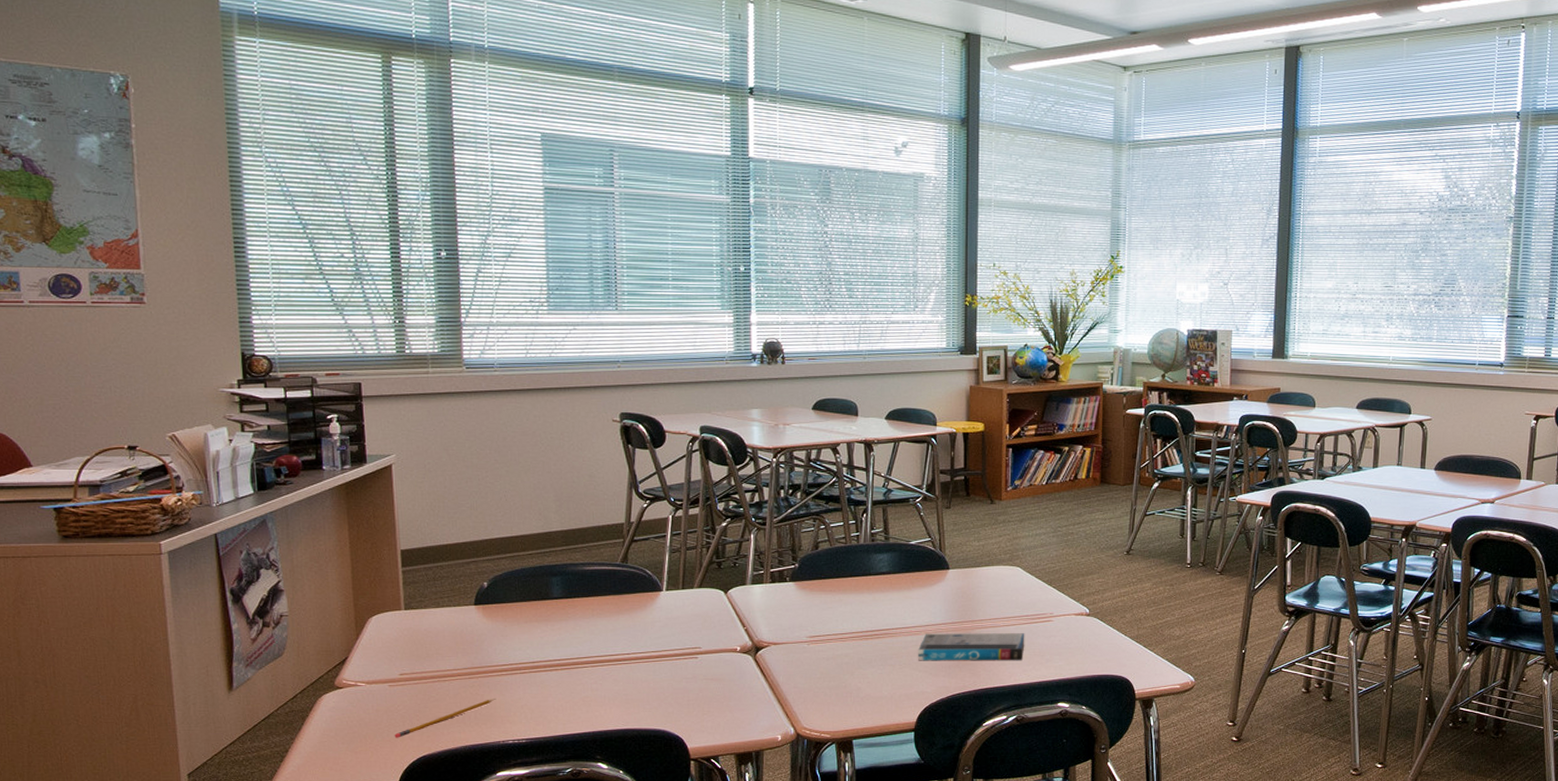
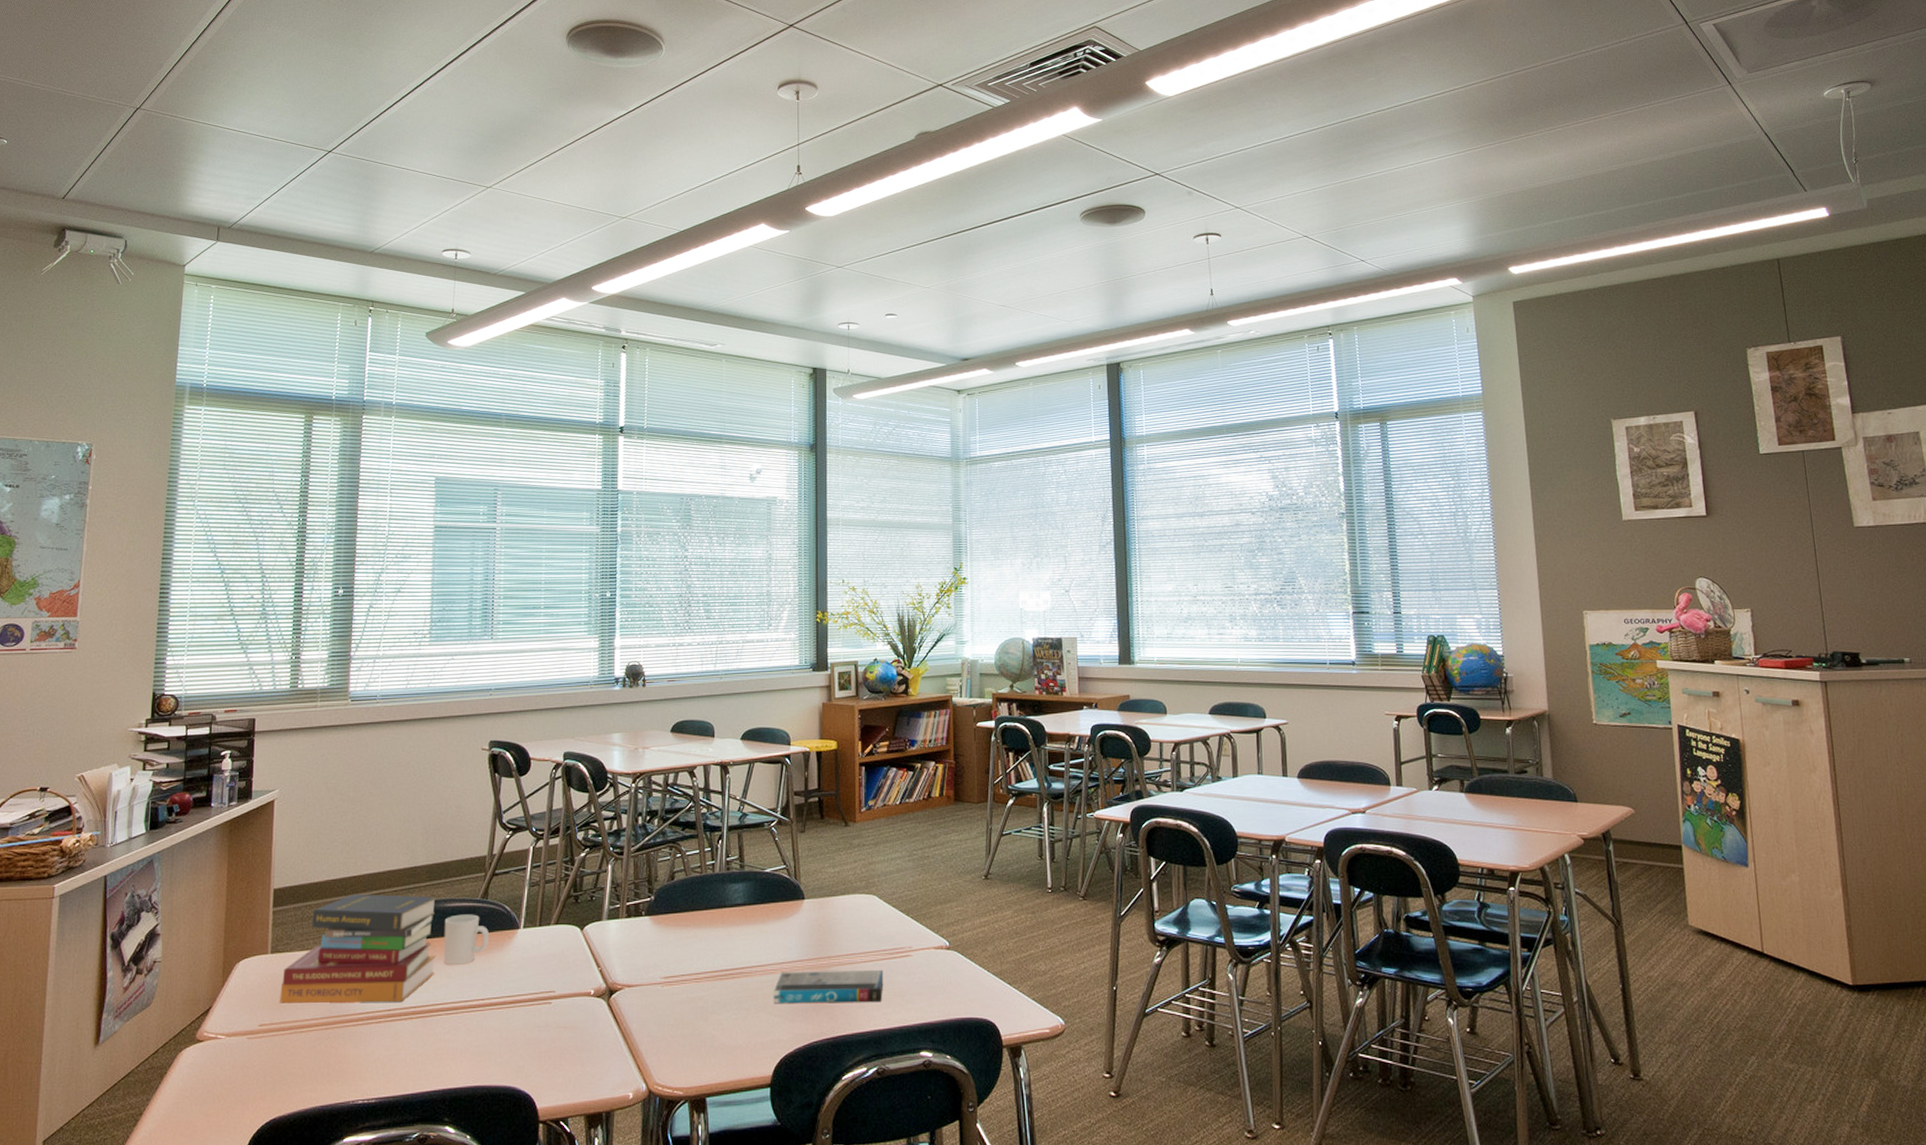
pencil: present [394,699,496,738] -> none [247,1052,350,1098]
books: none [418,556,577,655] -> present [280,894,436,1003]
mug: none [584,577,632,624] -> present [443,914,490,966]

